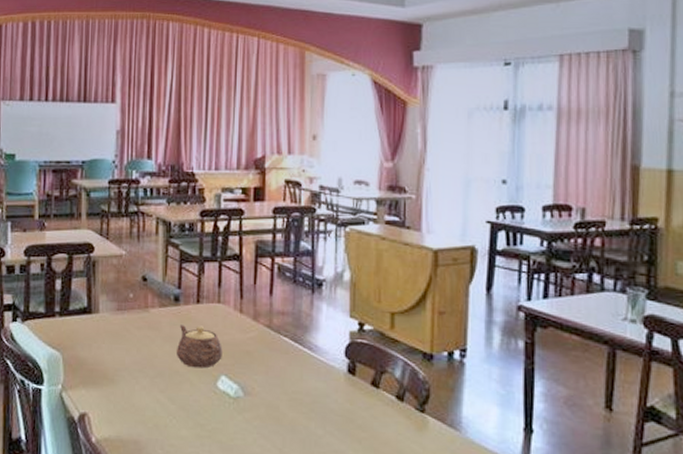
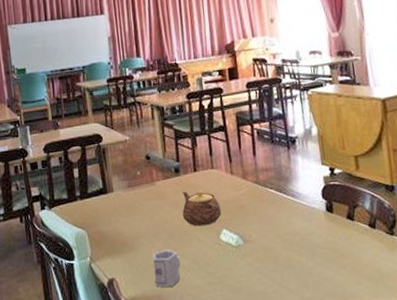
cup: none [134,389,166,433] -> present [153,250,181,287]

